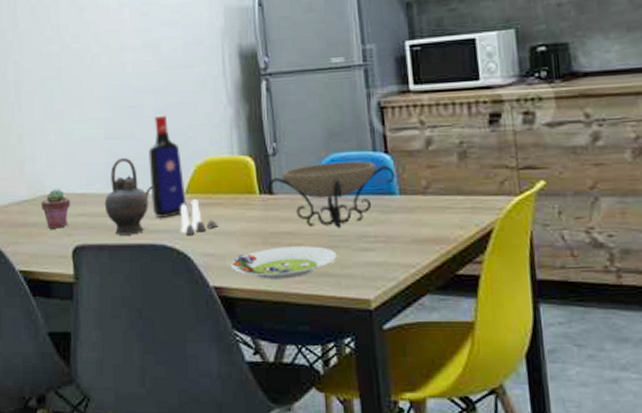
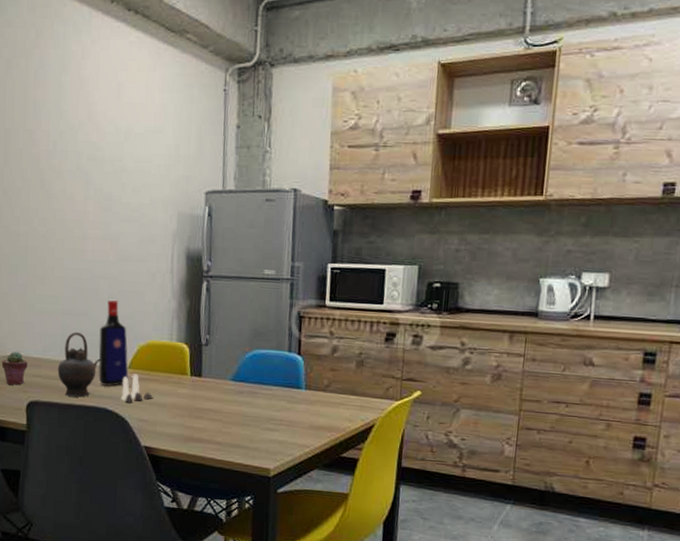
salad plate: present [230,246,337,279] -> none [160,420,248,447]
decorative bowl: present [266,161,396,229] -> none [197,356,304,411]

